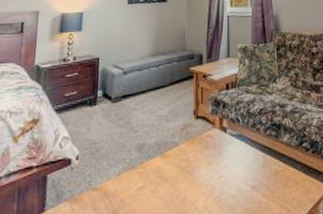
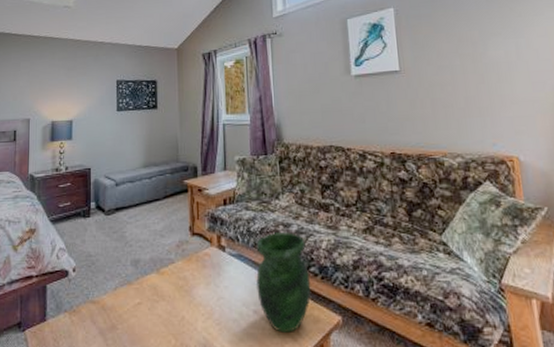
vase: none [255,112,303,205] -> present [256,232,311,332]

